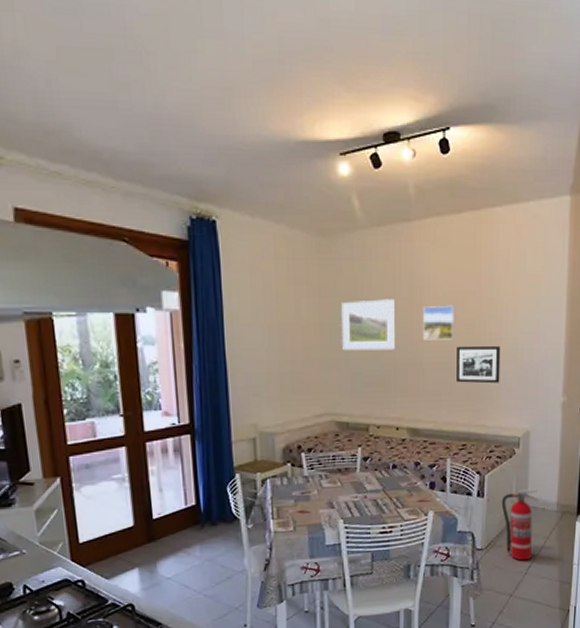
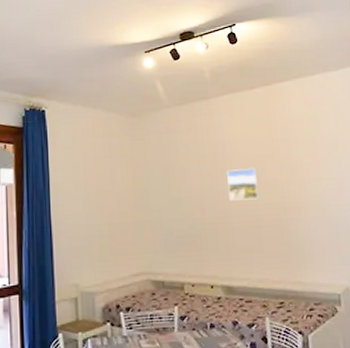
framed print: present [341,299,396,351] -> none [152,165,205,213]
picture frame: present [457,345,501,384] -> none [263,203,311,240]

